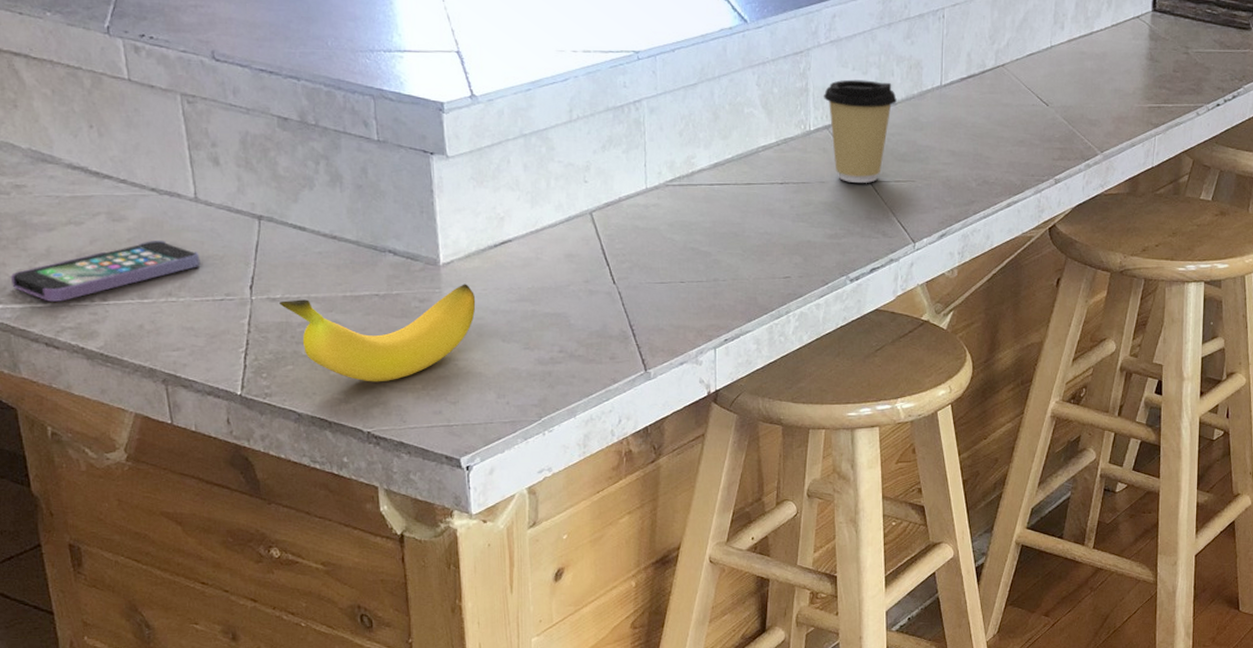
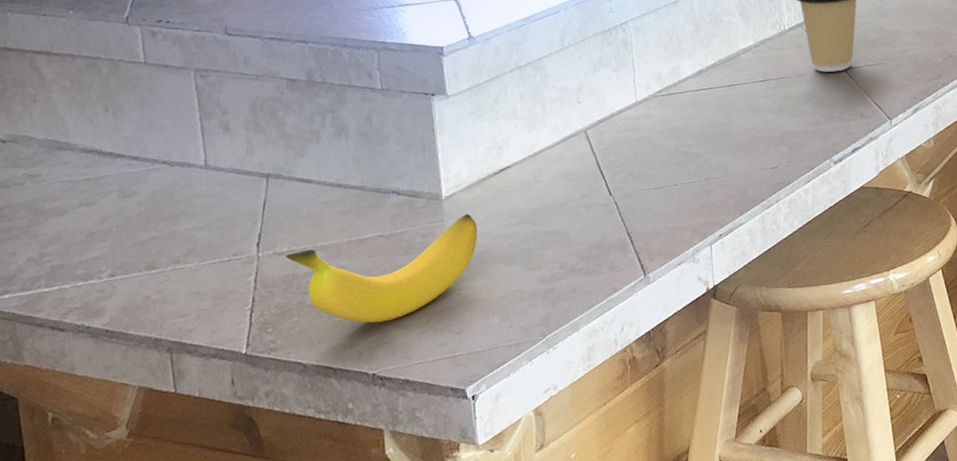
smartphone: present [10,240,201,302] -> none [19,210,209,285]

